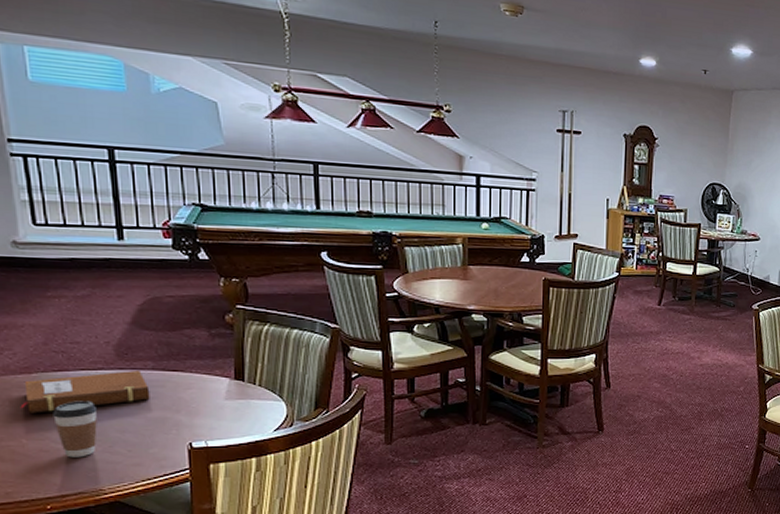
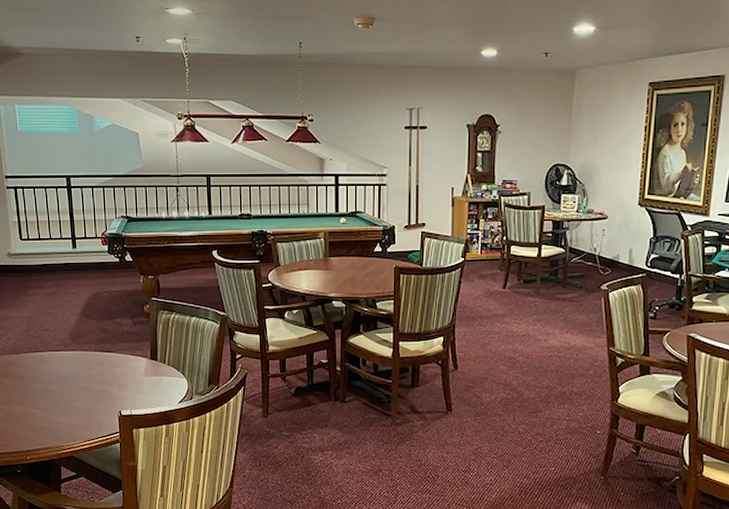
notebook: present [20,370,150,413] -> none [12,351,93,385]
coffee cup: present [53,401,98,458] -> none [31,375,60,420]

